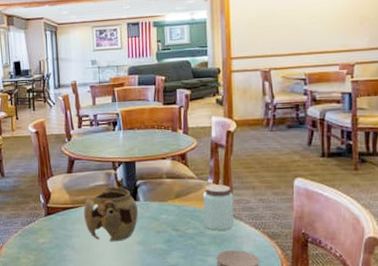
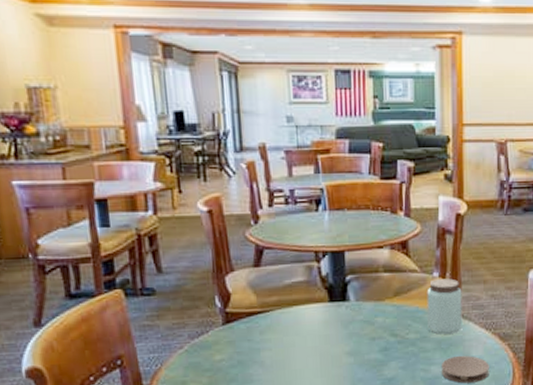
teapot: present [83,186,138,242] -> none [276,283,348,354]

